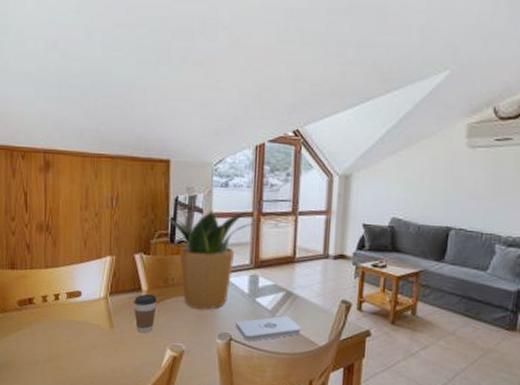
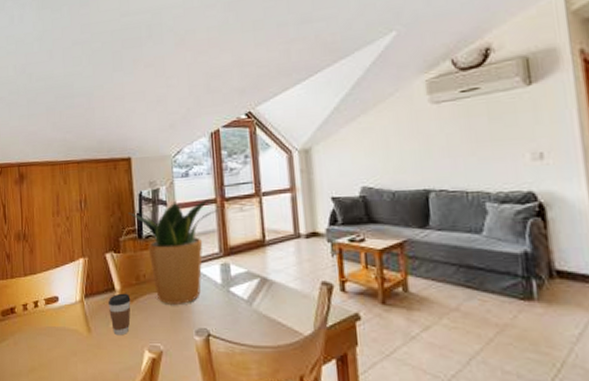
notepad: present [236,315,302,342] -> none [212,304,283,336]

